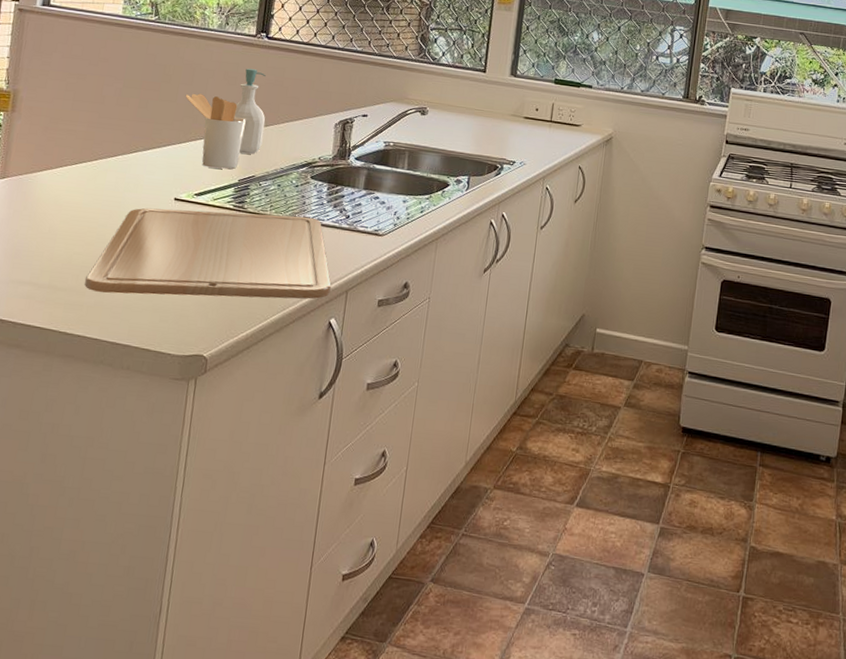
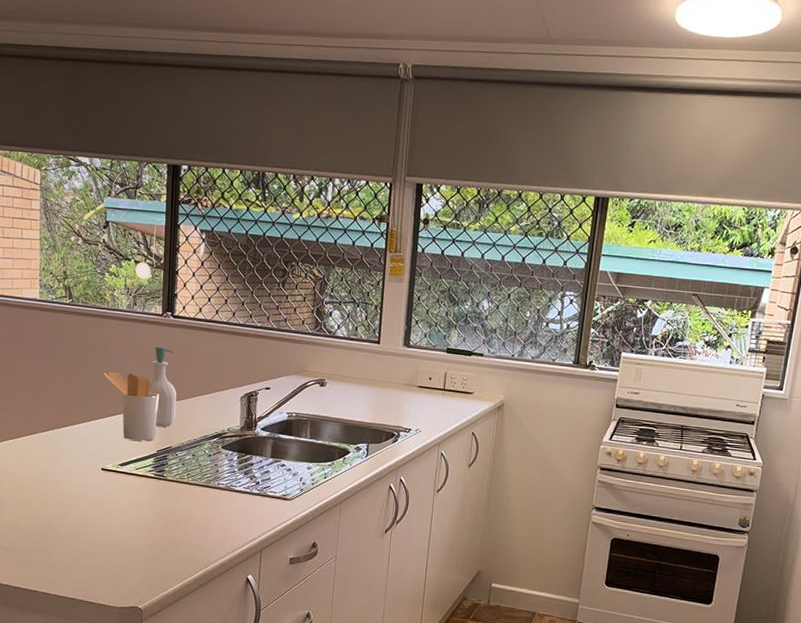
chopping board: present [84,208,331,300] -> none [31,477,247,558]

